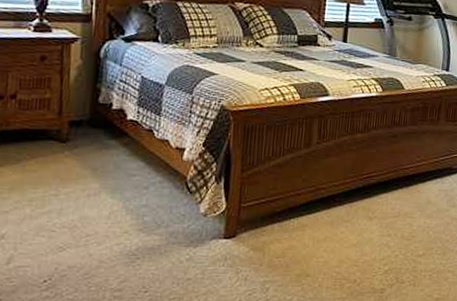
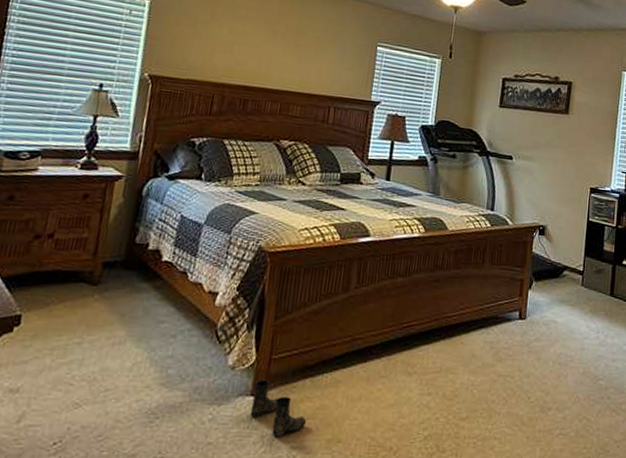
boots: none [224,225,277,273] -> present [250,379,307,437]

